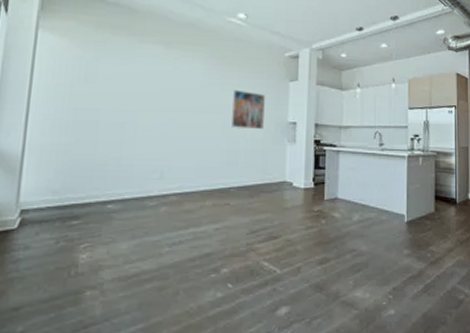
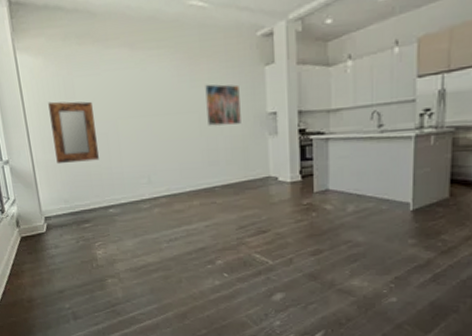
home mirror: none [55,83,114,150] -> present [48,101,99,164]

